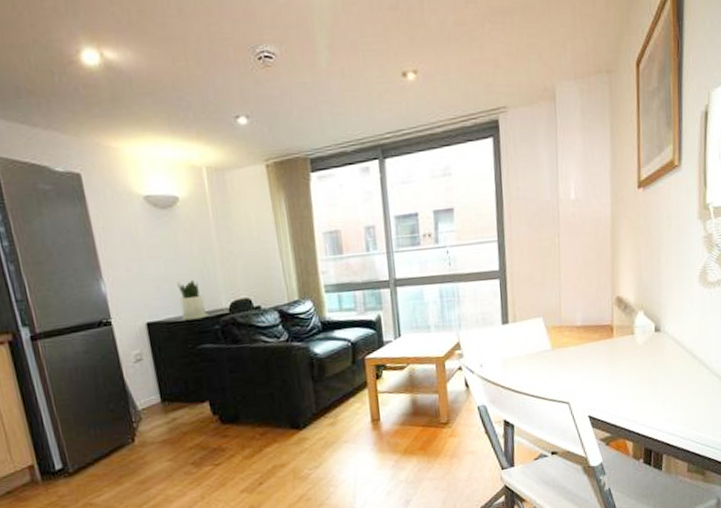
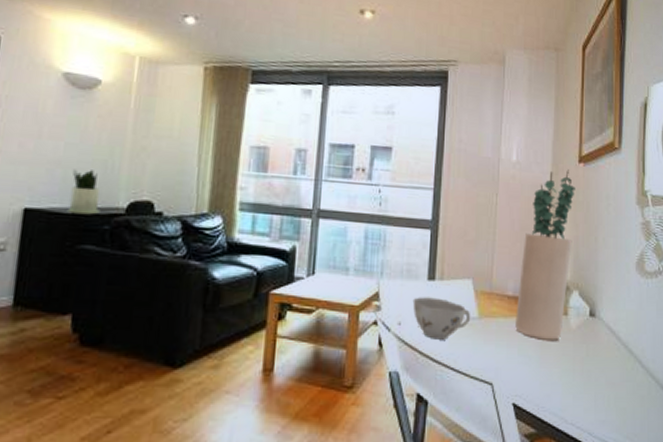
teacup: none [490,338,545,374] -> present [412,297,471,340]
vase: none [585,197,636,360] -> present [515,169,575,340]

